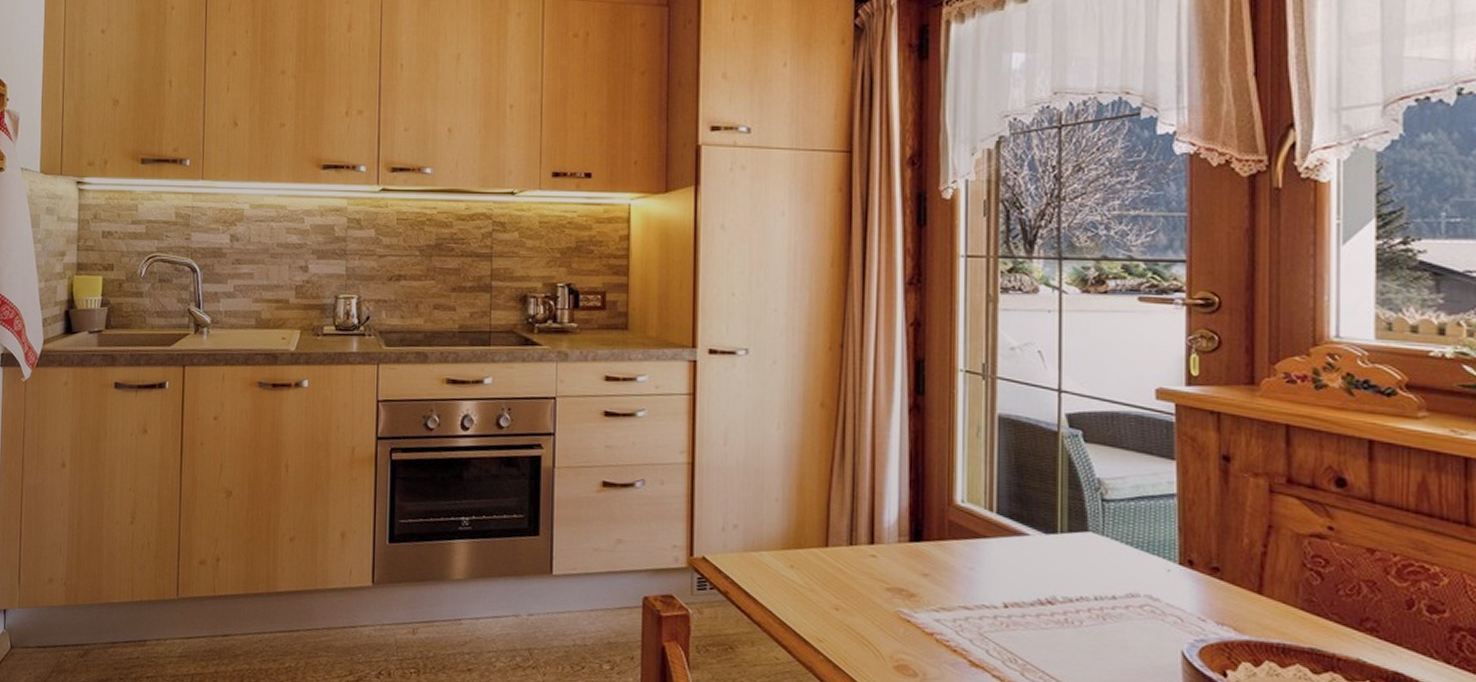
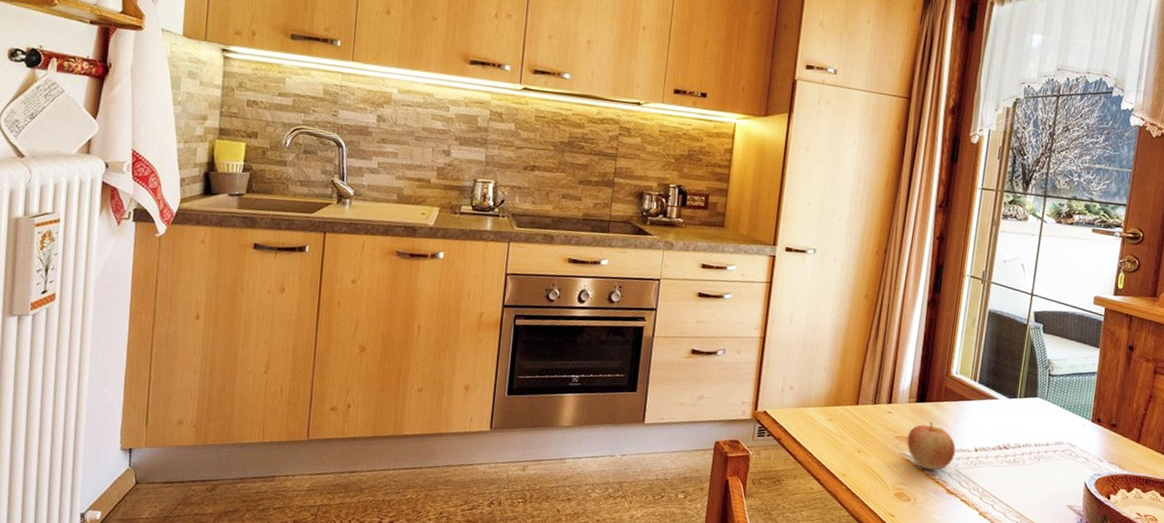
apple: none [902,568,976,635] -> present [907,422,956,471]

